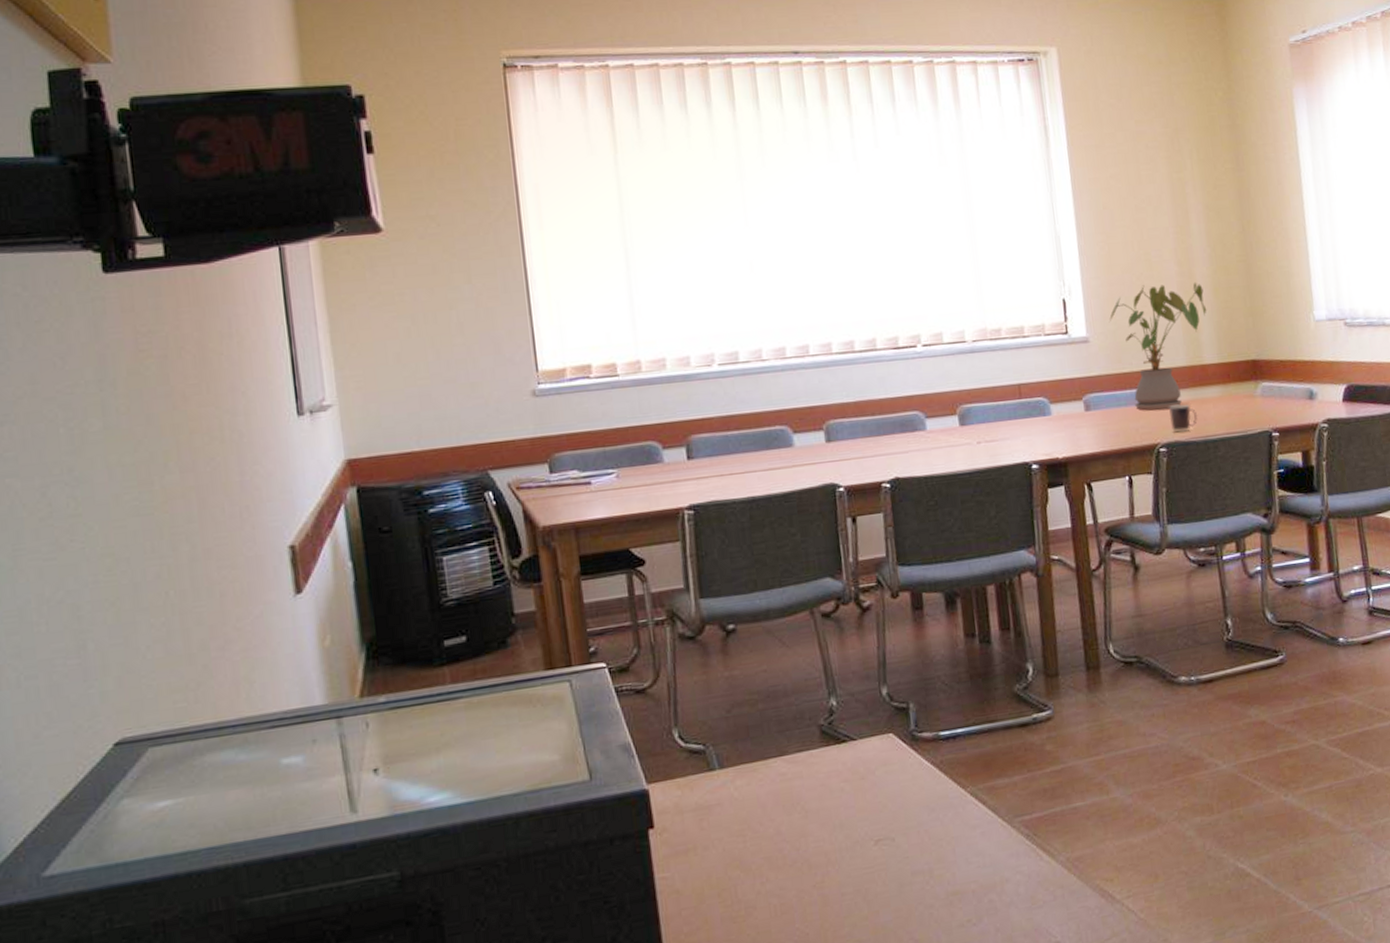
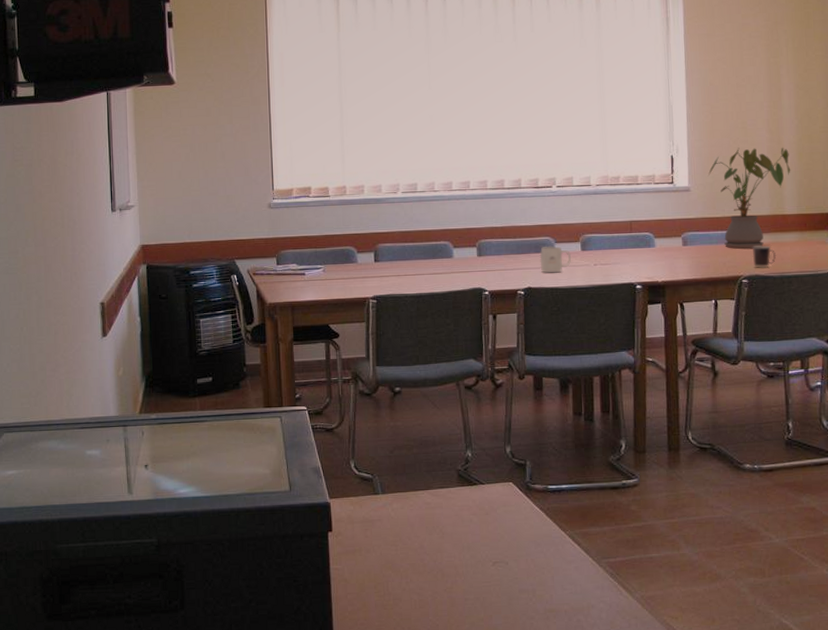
mug: none [906,422,948,459] -> present [539,245,571,274]

